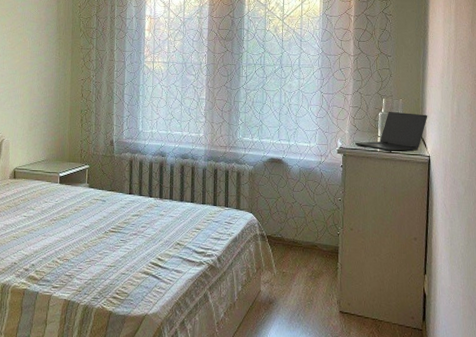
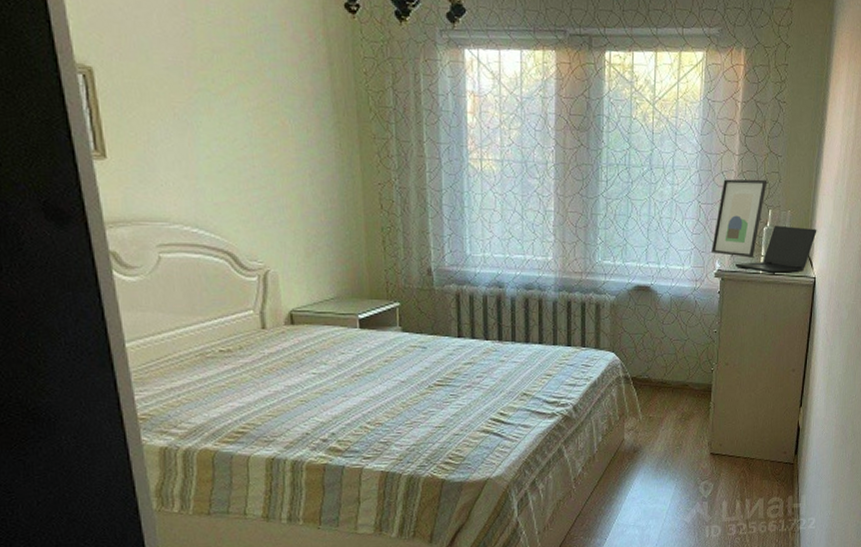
picture frame: none [334,74,380,138] -> present [711,178,768,258]

